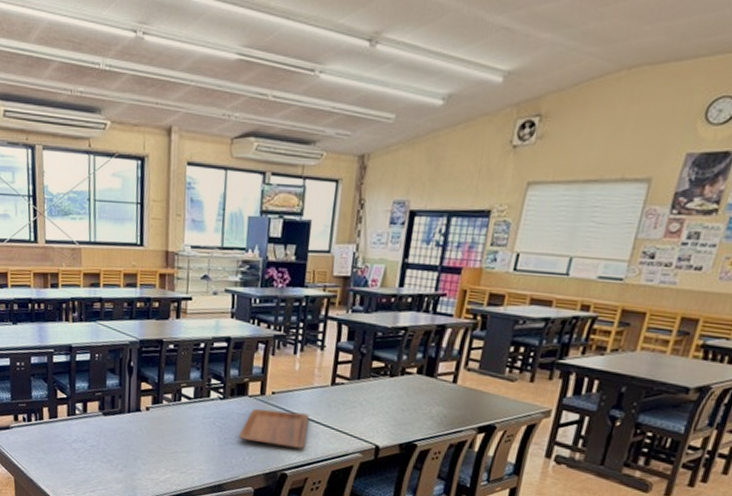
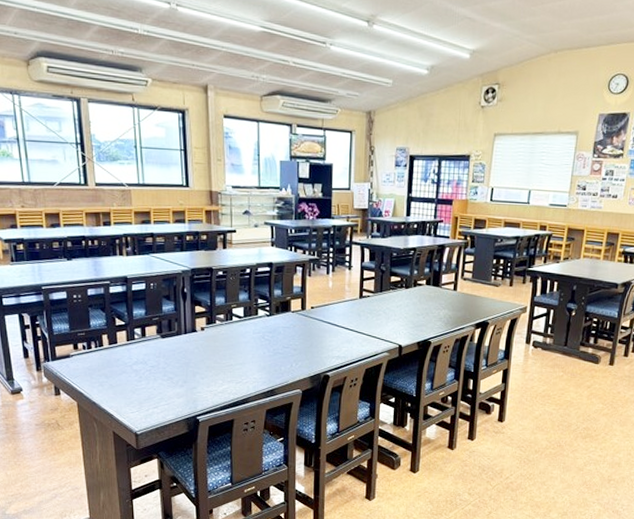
tray: present [239,408,309,449] -> none [286,321,344,353]

